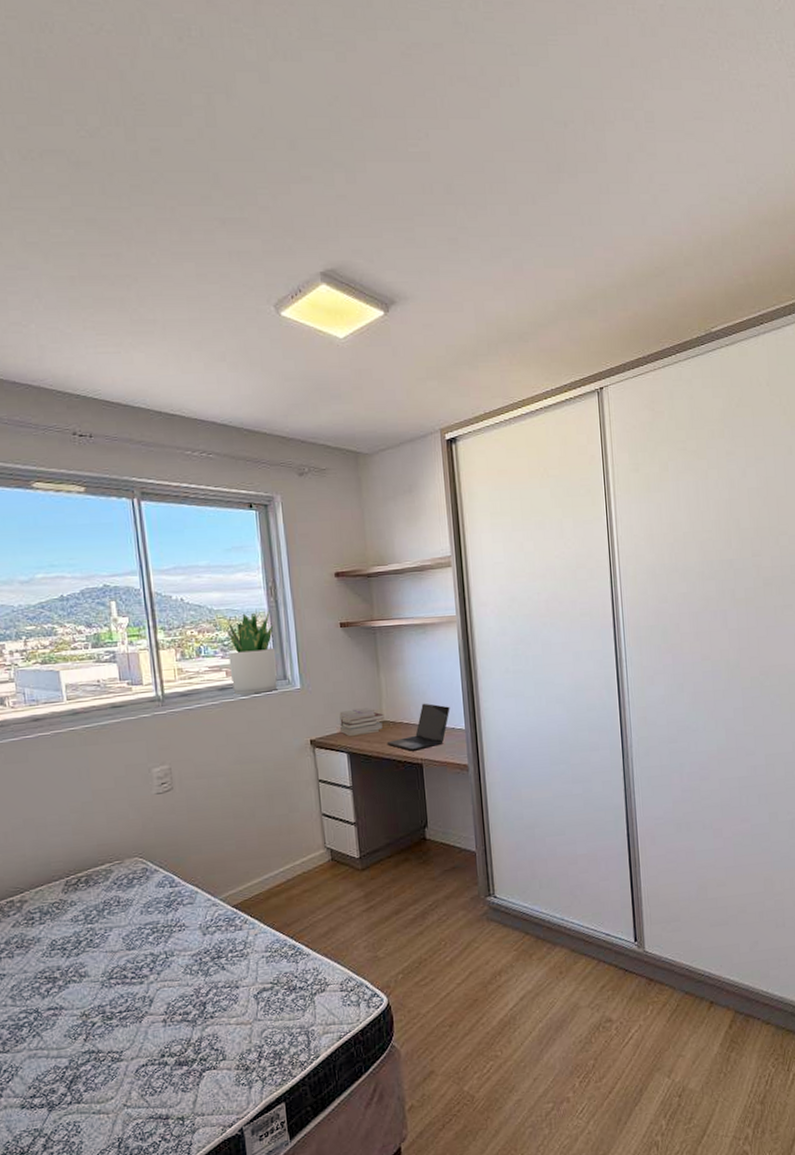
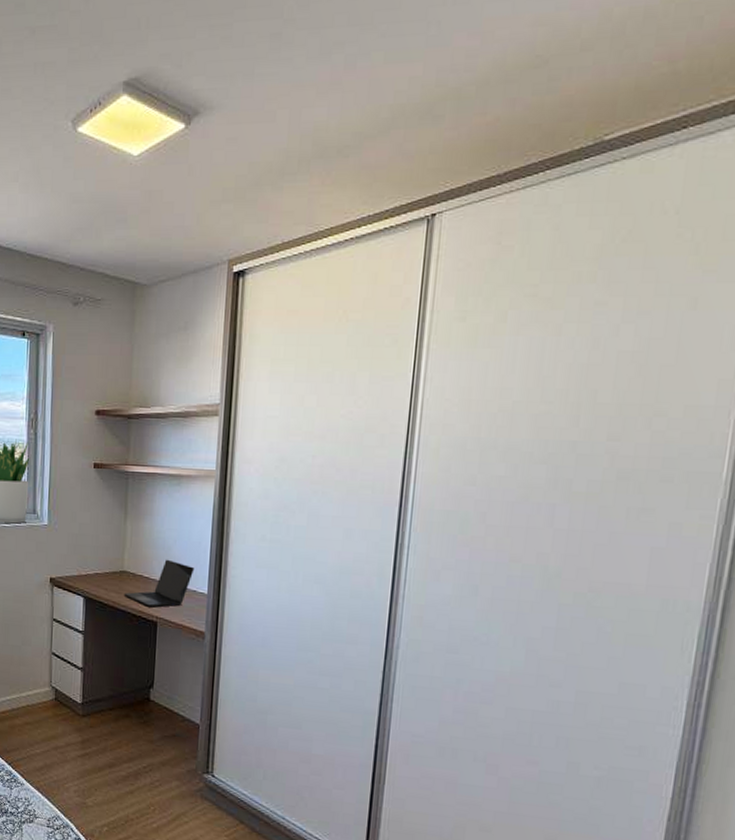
books: present [339,708,384,737] -> none [79,554,125,582]

